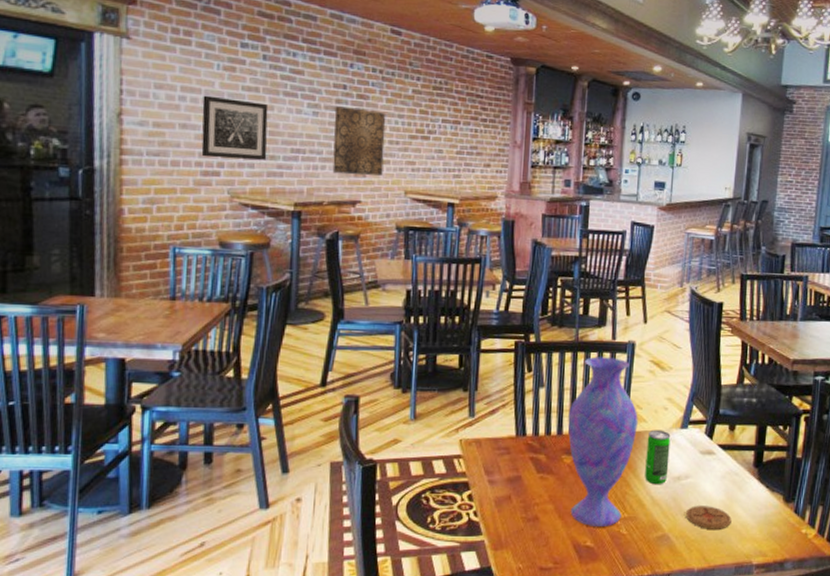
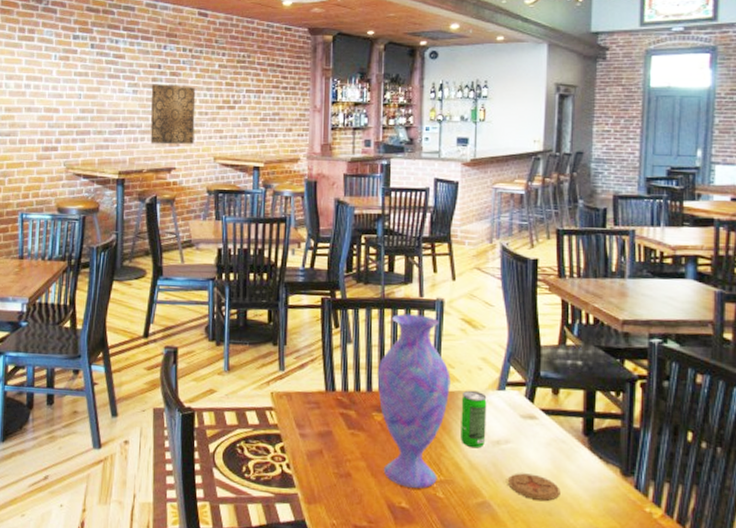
wall art: present [201,95,269,160] -> none [42,82,96,135]

